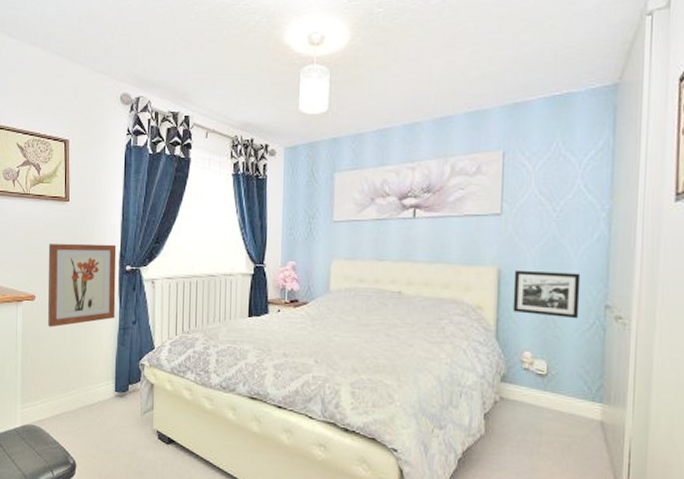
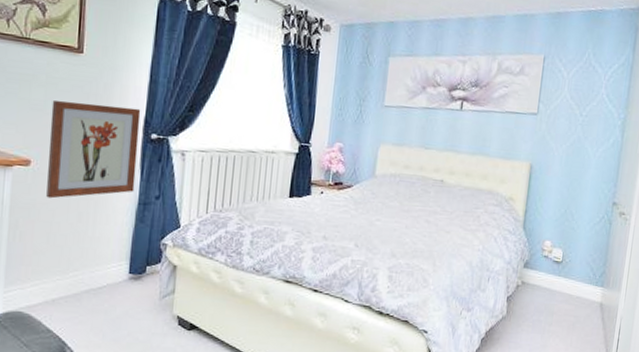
picture frame: present [512,270,581,319] -> none [539,166,597,213]

